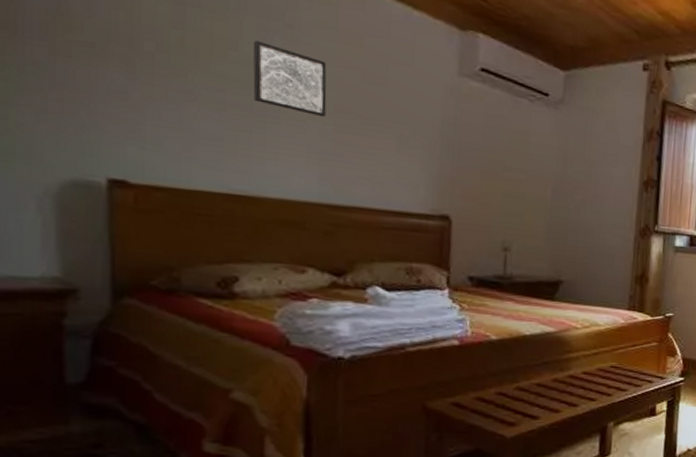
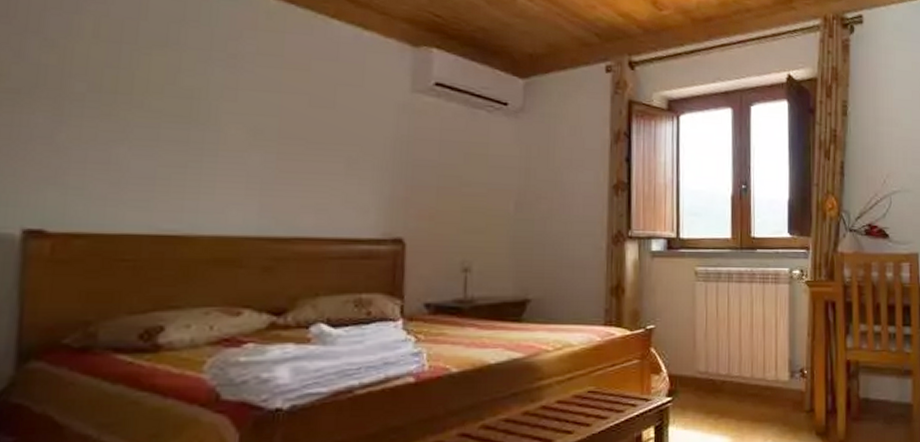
wall art: present [252,41,327,118] -> none [190,73,271,146]

